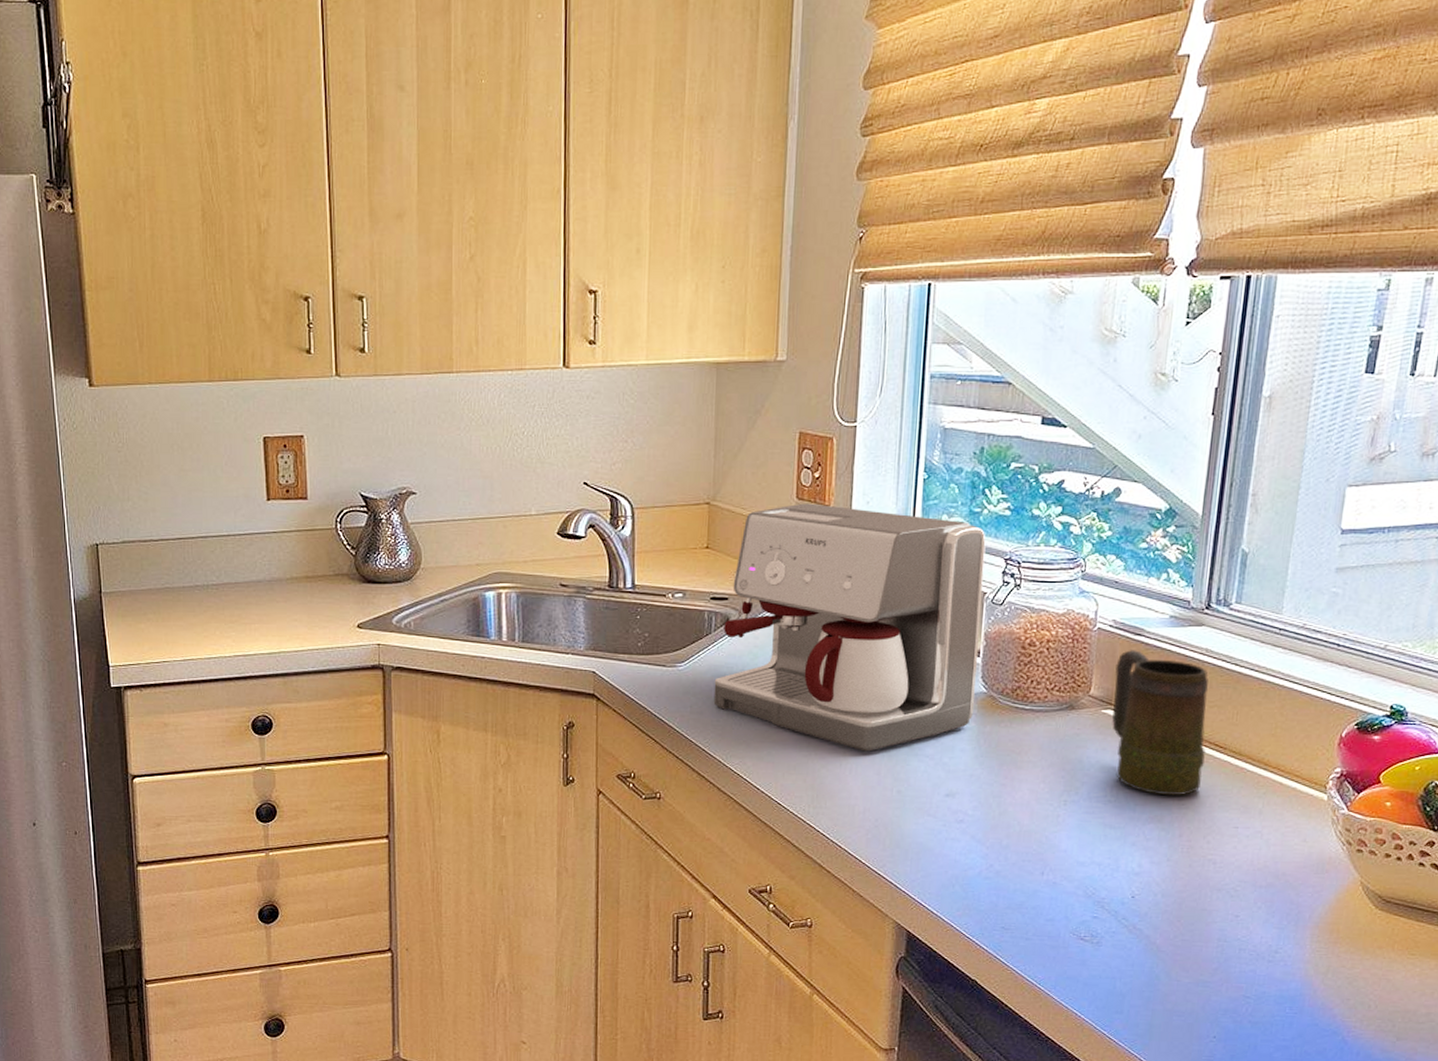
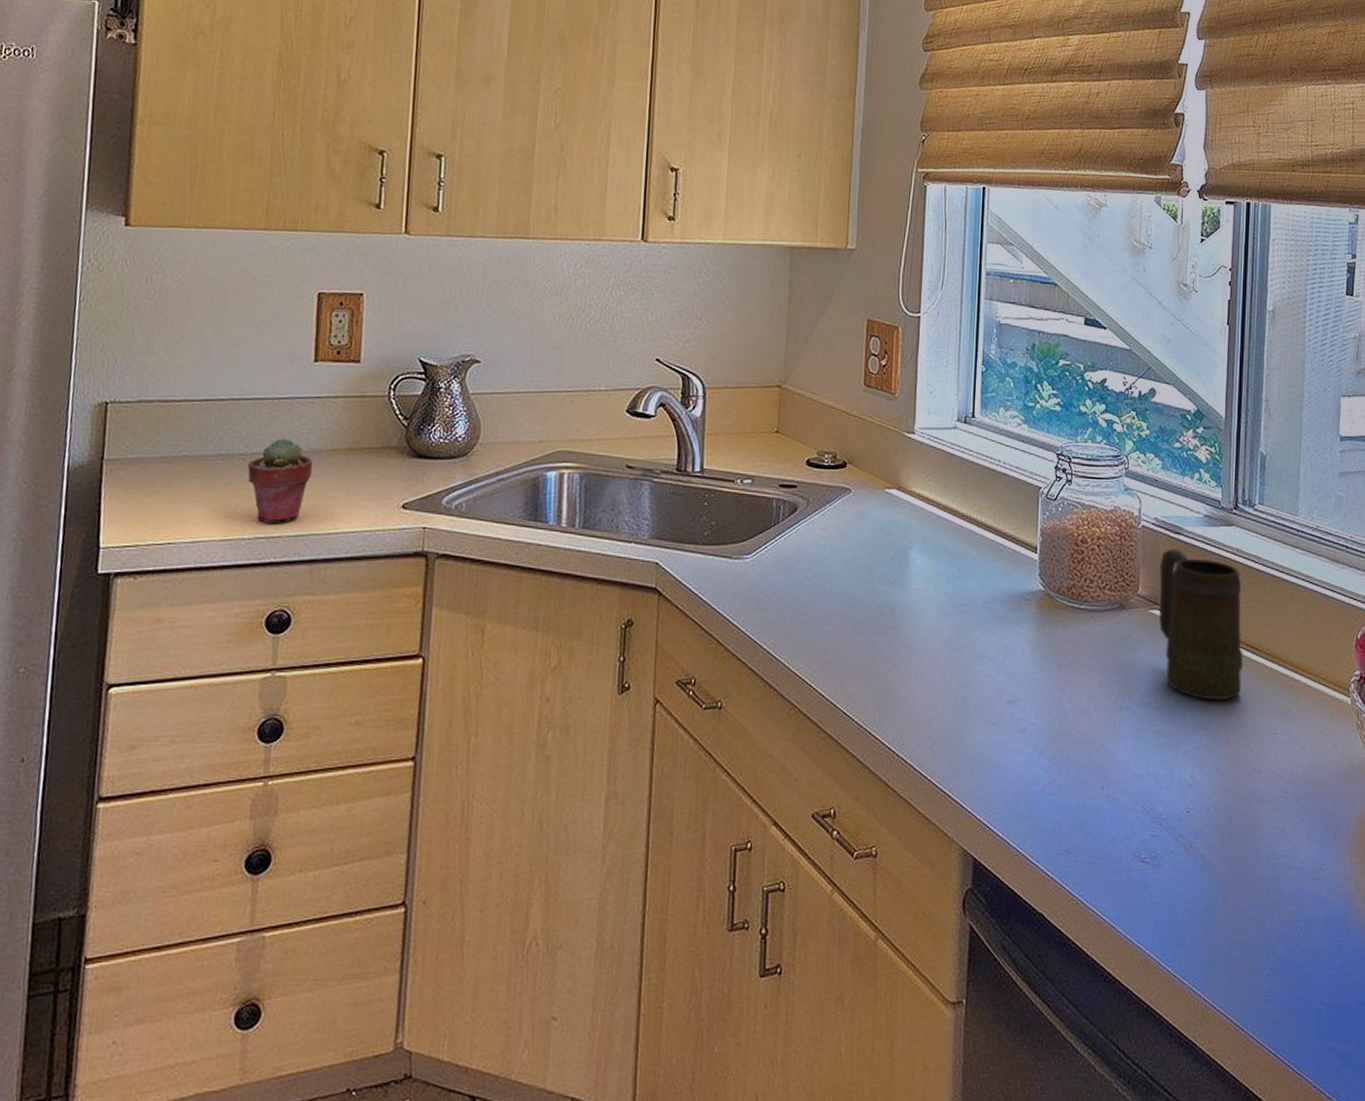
potted succulent: none [220,569,276,644] -> present [247,438,313,524]
coffee maker: present [713,503,986,752] -> none [780,390,1040,654]

